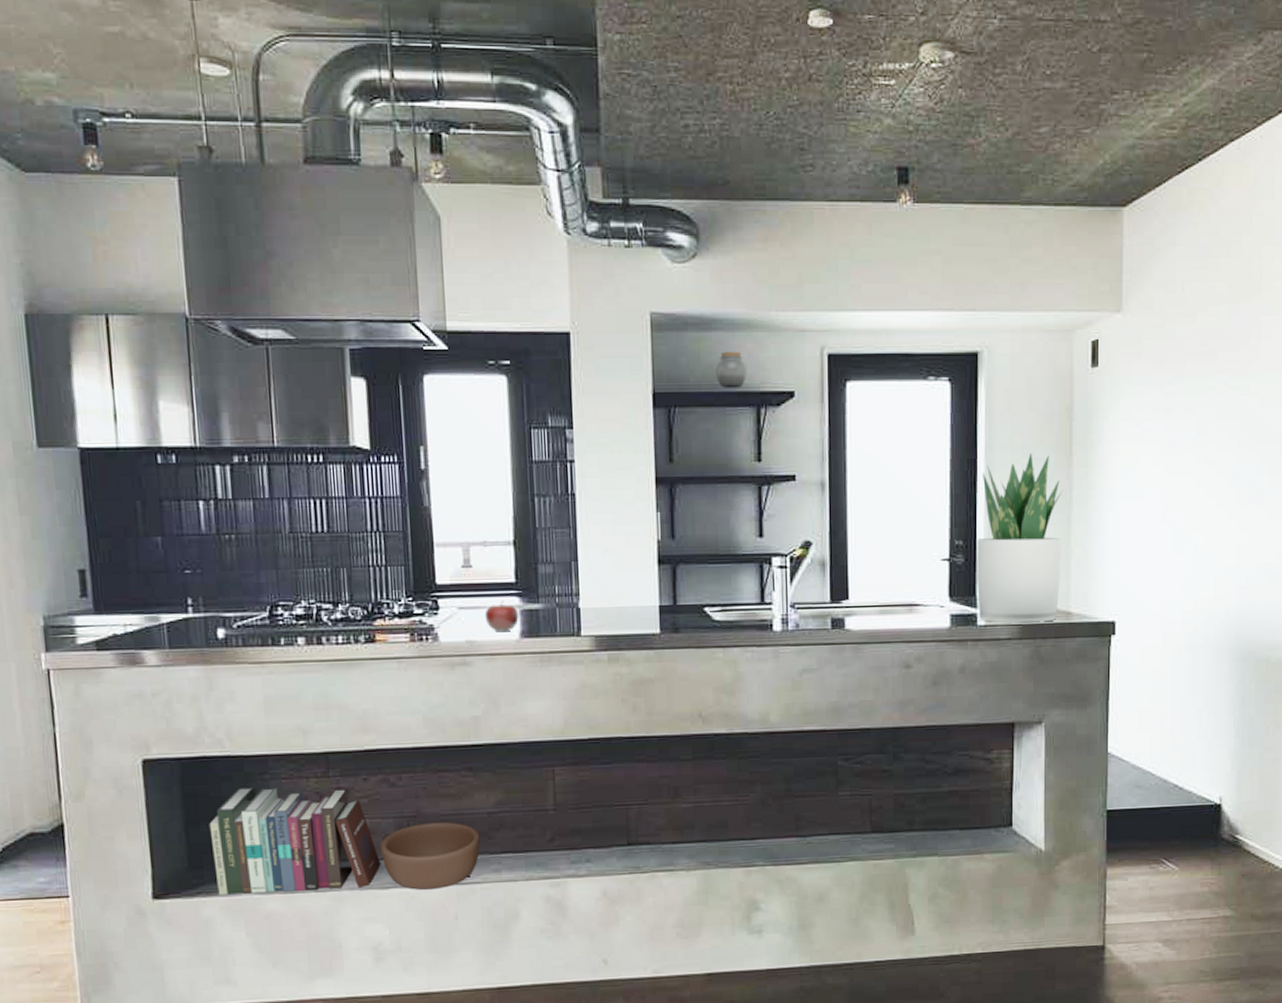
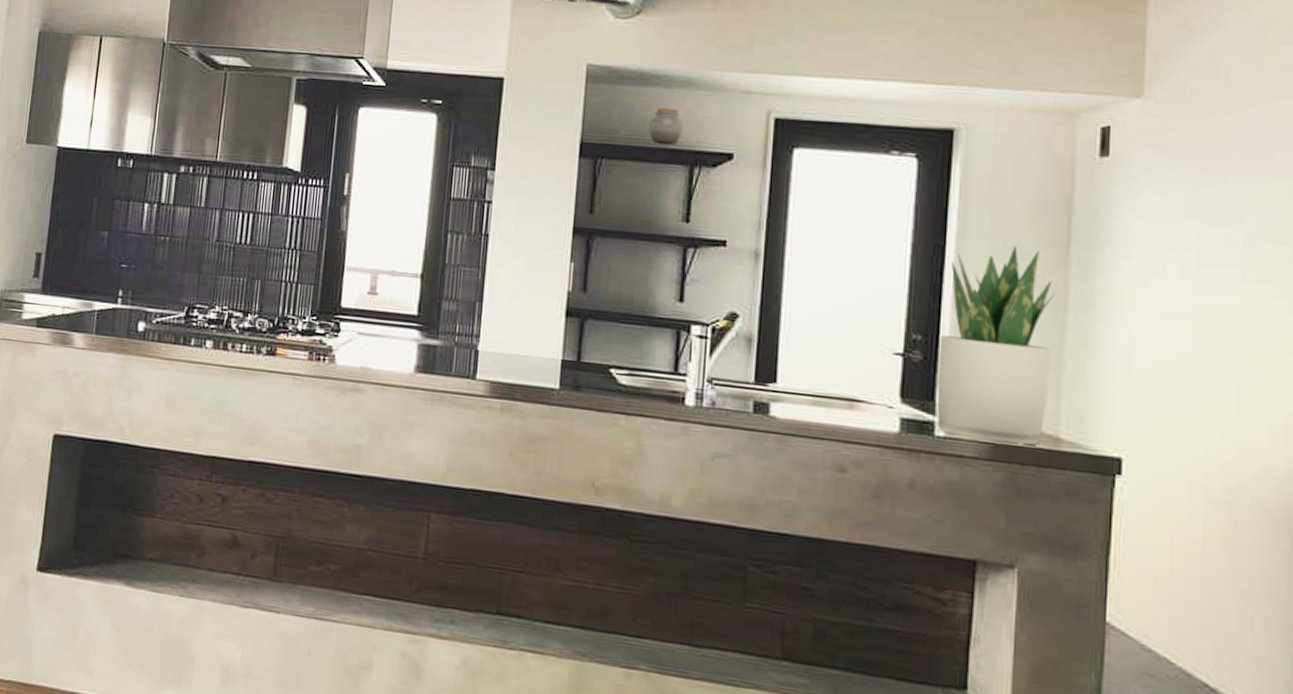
books: present [209,786,381,895] -> none [93,477,246,602]
wooden bowl: present [380,821,480,891] -> none [246,546,345,620]
fruit: present [484,600,519,631] -> none [382,331,417,363]

